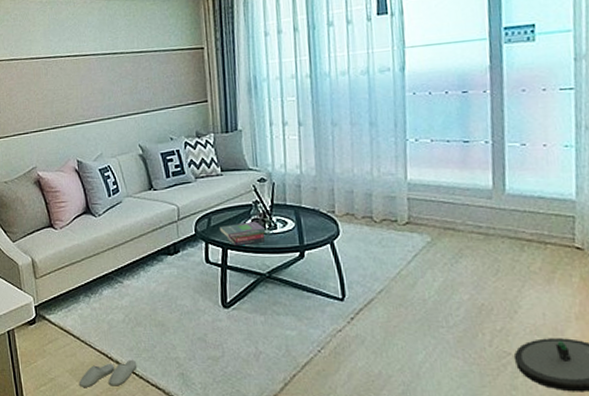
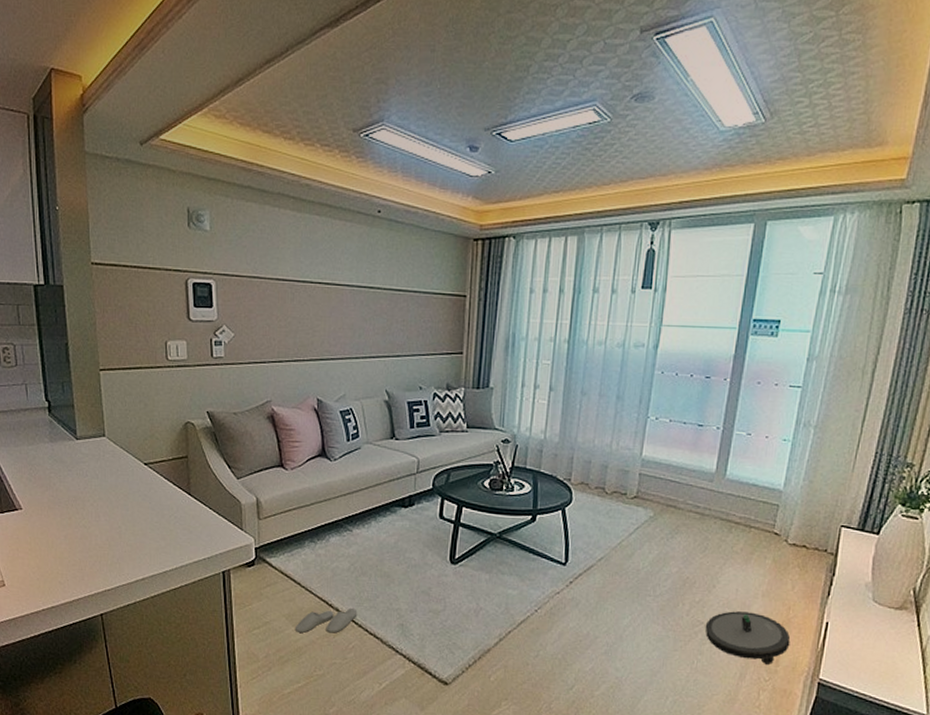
books: present [220,221,266,247] -> none [458,481,503,505]

